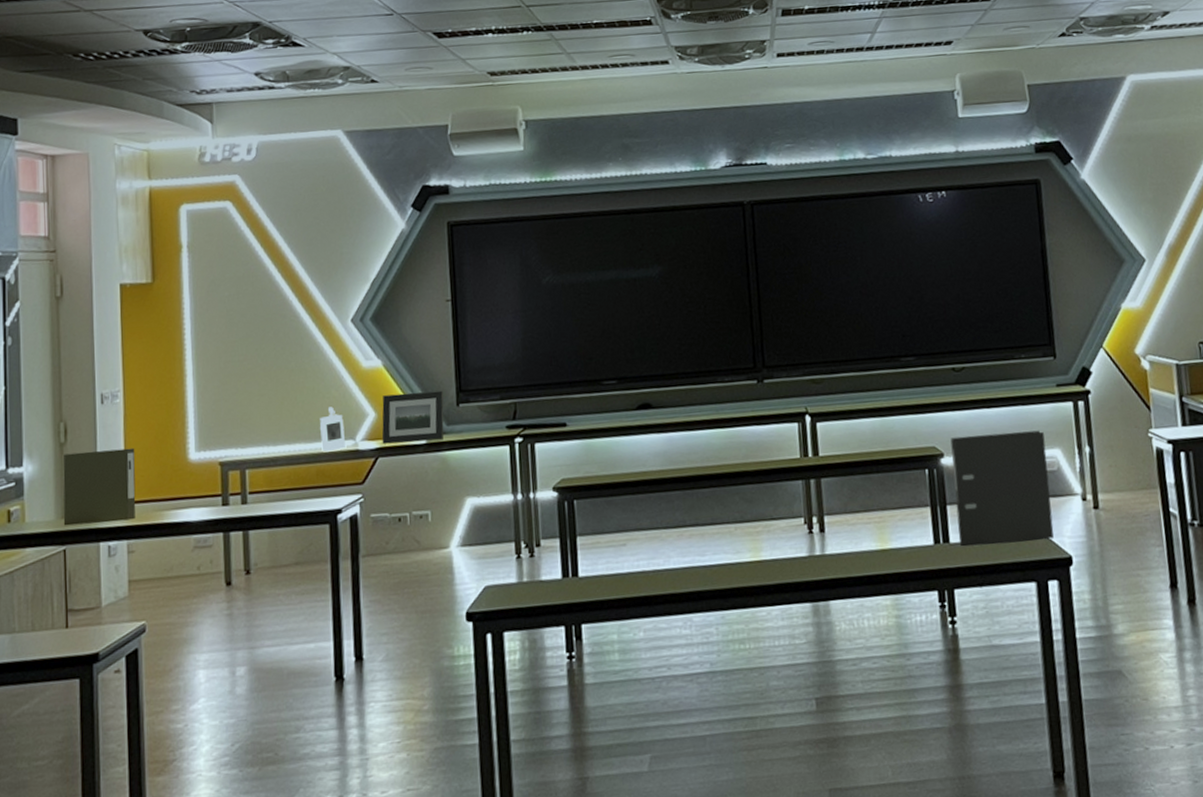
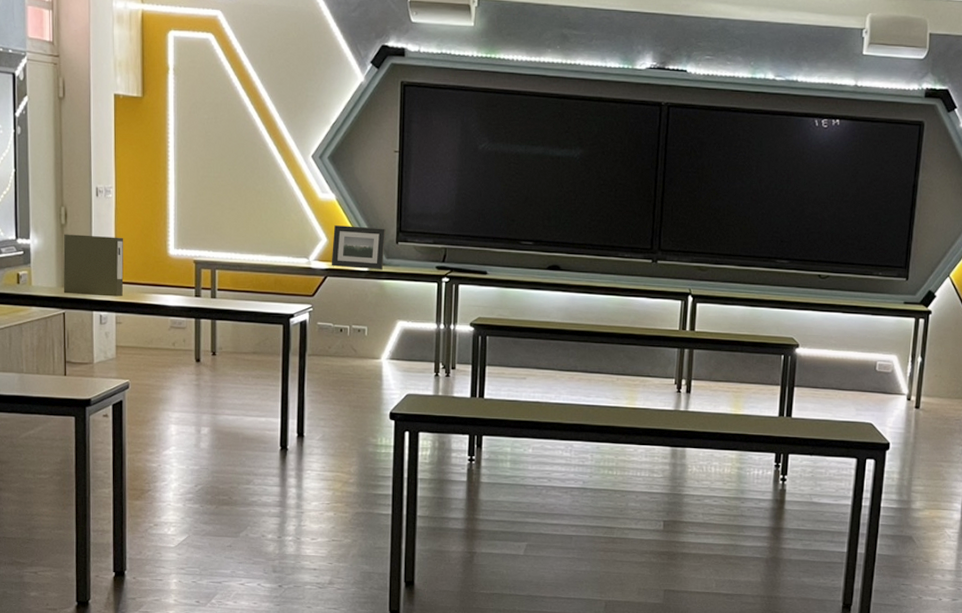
tissue box: present [319,407,345,452] -> none [279,228,300,266]
binder: present [950,430,1054,547] -> none [799,332,886,427]

